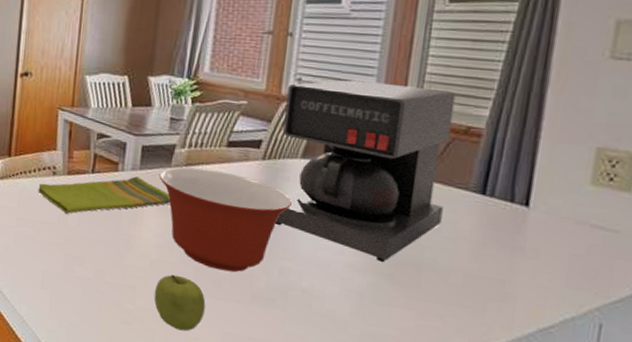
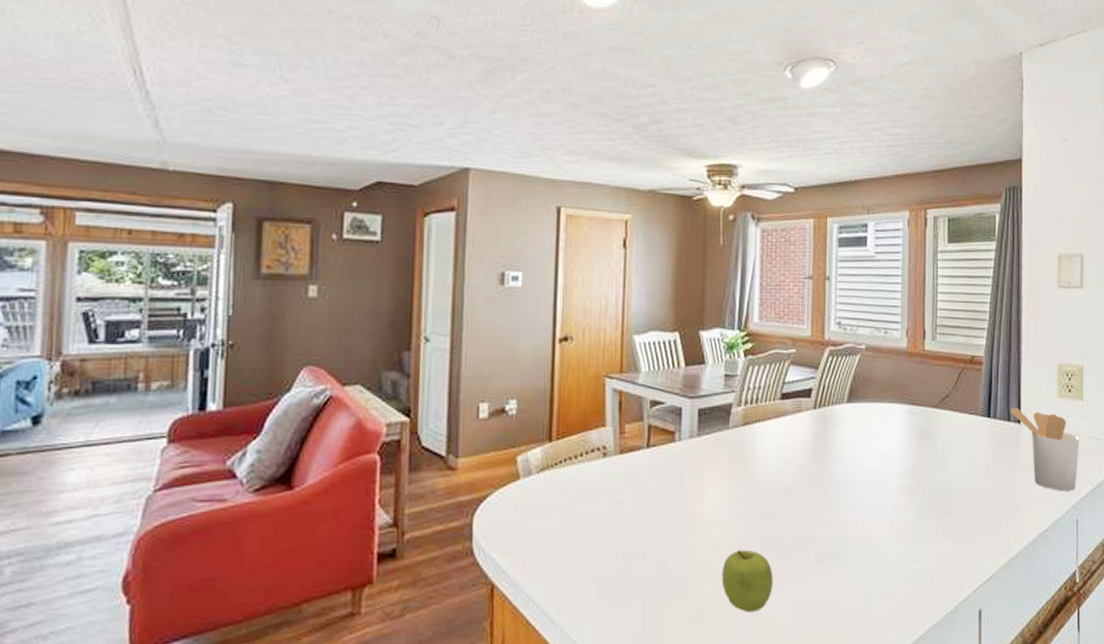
dish towel: present [38,176,171,214] -> none [586,445,731,501]
mixing bowl: present [159,167,293,273] -> none [718,427,844,535]
coffee maker: present [275,80,456,263] -> none [829,320,962,497]
utensil holder: none [514,187,620,292] -> present [1009,407,1080,491]

